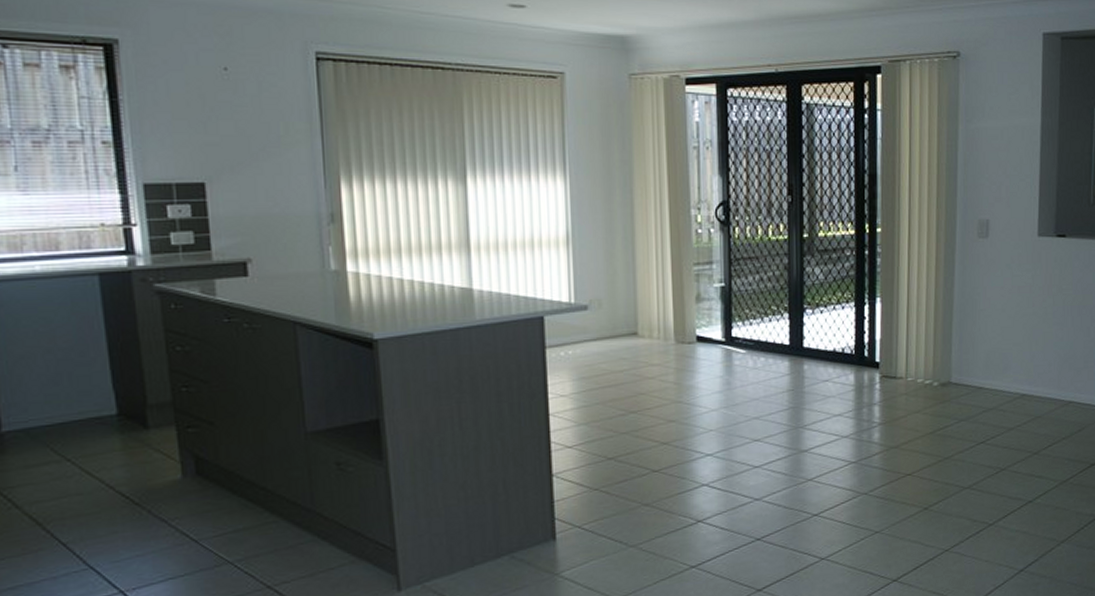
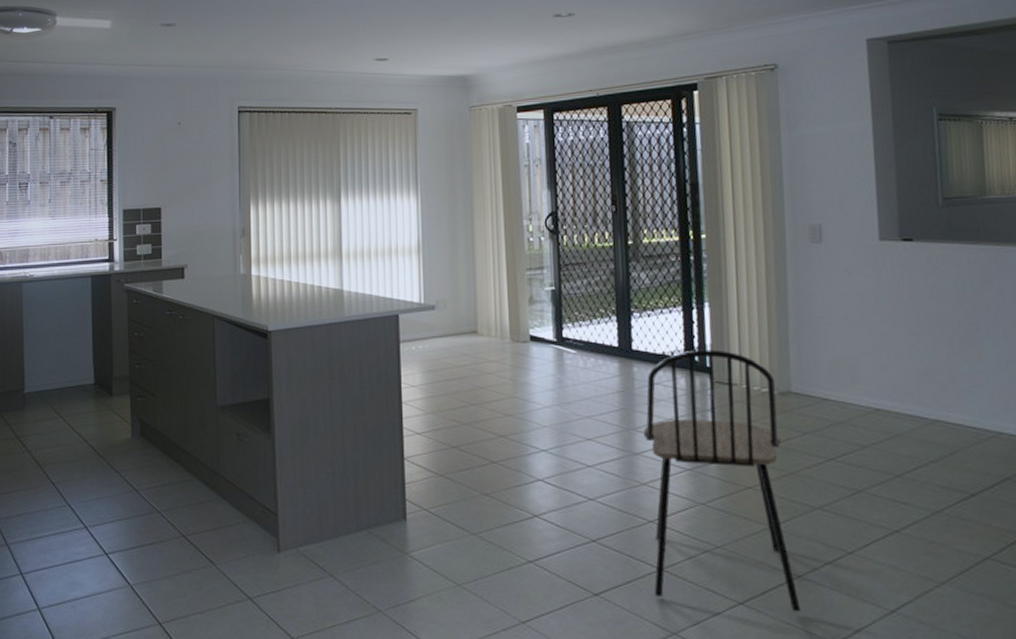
dining chair: none [811,344,946,585] -> present [643,349,801,612]

